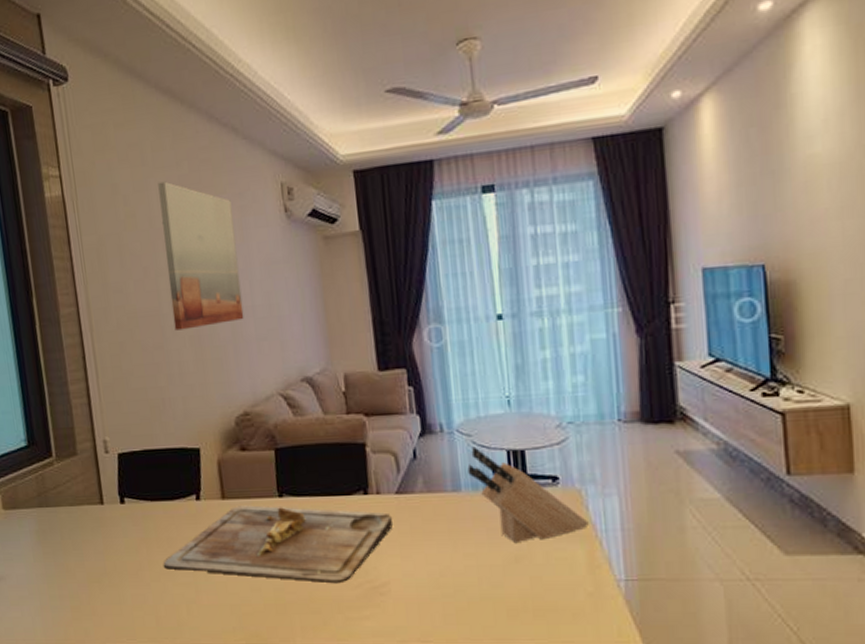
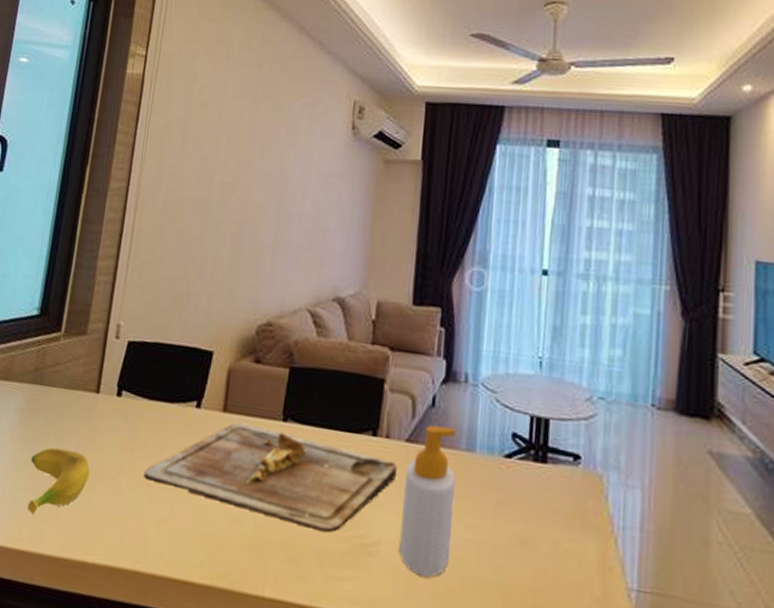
banana: none [57,557,115,616] -> present [27,447,91,514]
wall art: present [158,181,244,331] -> none [218,79,302,227]
soap bottle: none [401,473,454,603] -> present [399,425,456,578]
knife block: present [467,446,589,544] -> none [486,405,606,525]

